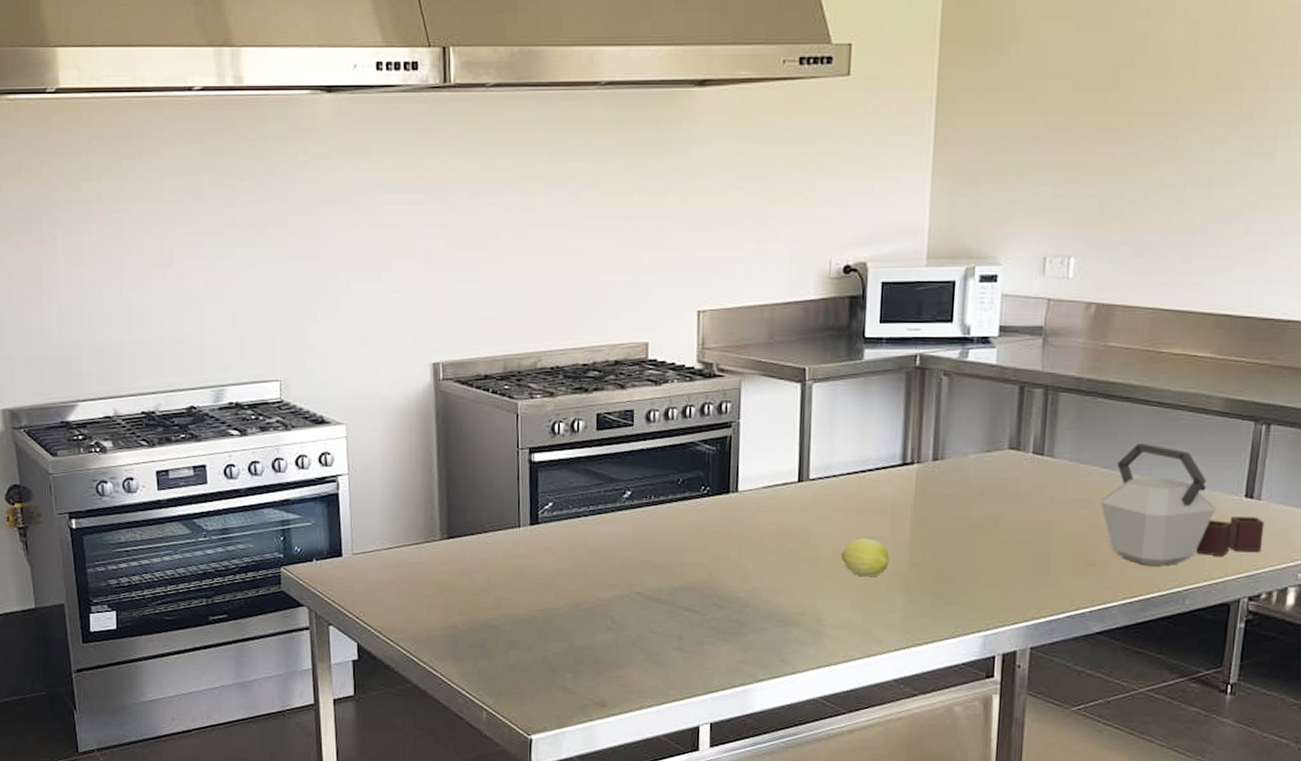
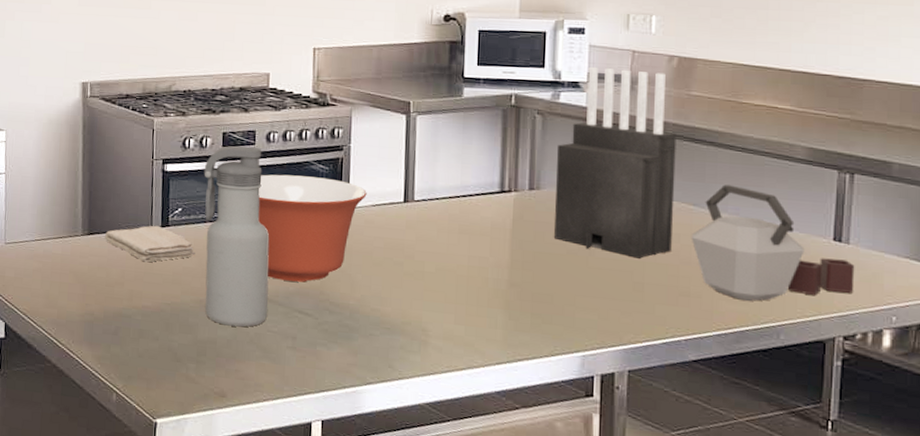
washcloth: none [465,523,569,566] -> present [104,225,195,263]
water bottle: none [576,428,651,630] -> present [204,146,270,327]
mixing bowl: none [638,458,758,577] -> present [258,174,367,283]
fruit: present [841,538,890,577] -> none [444,257,490,294]
knife block: none [958,318,1090,528] -> present [554,66,676,259]

